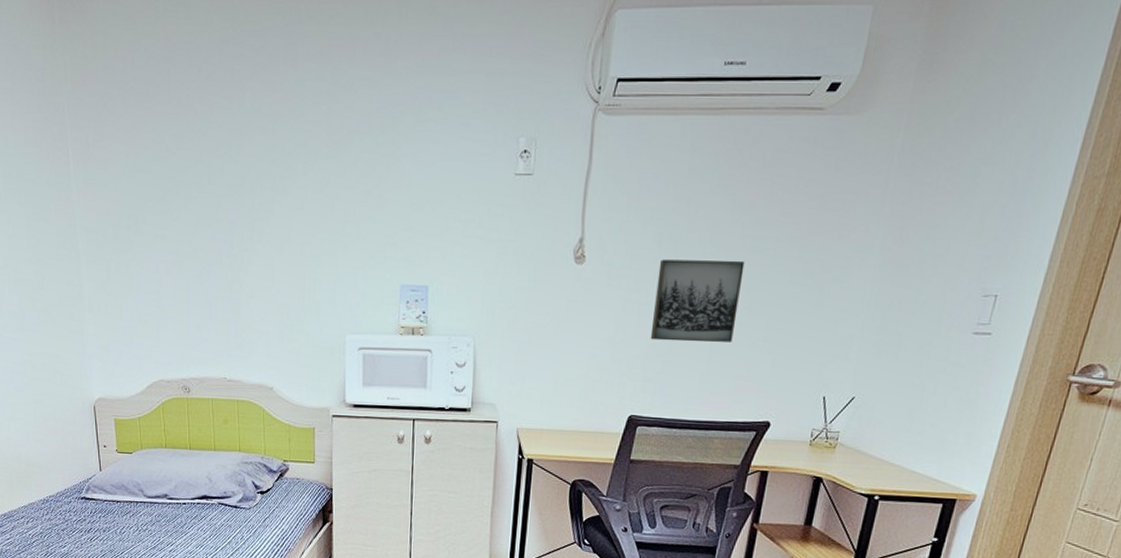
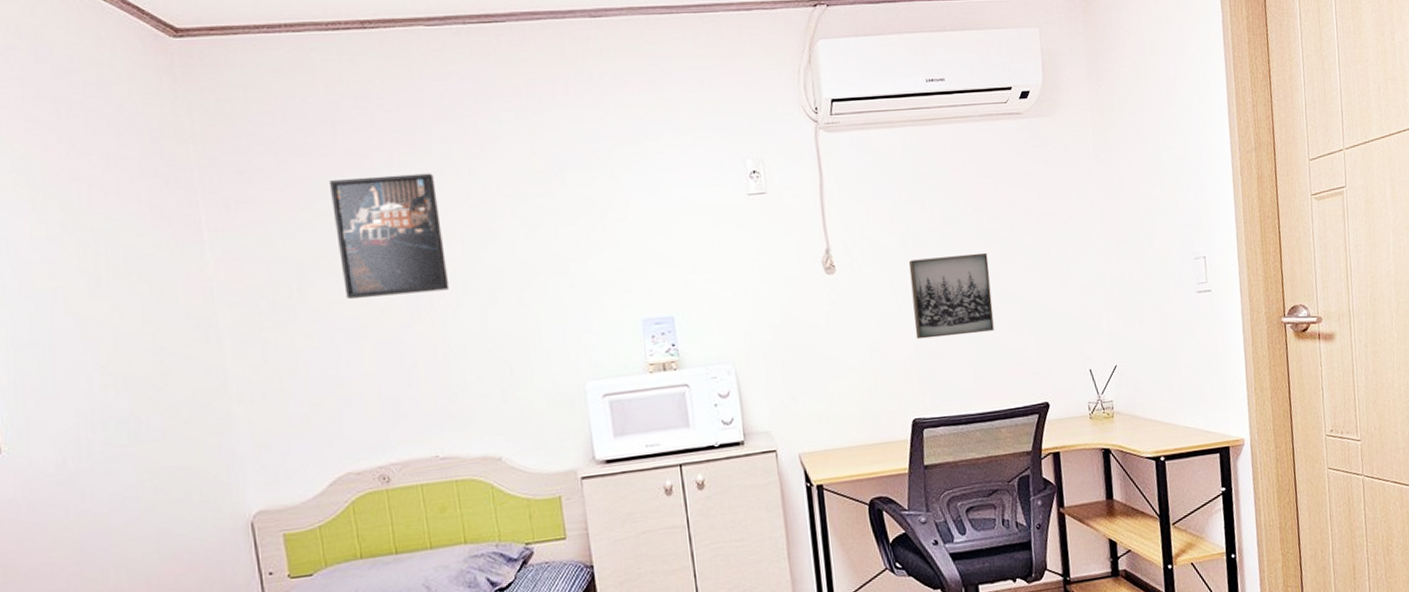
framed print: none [162,126,248,237] -> present [328,173,450,299]

